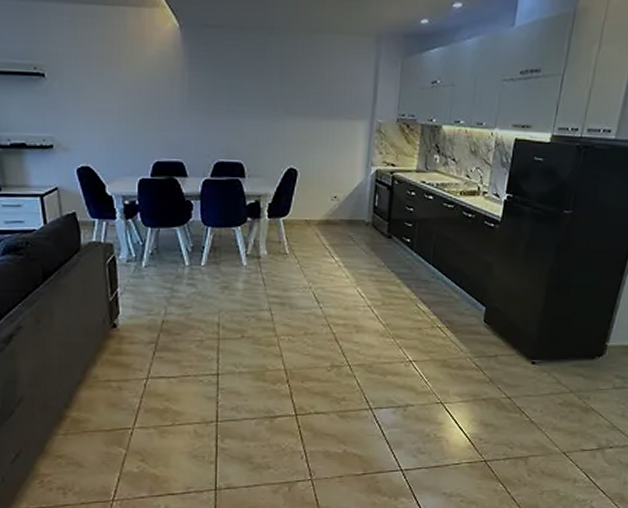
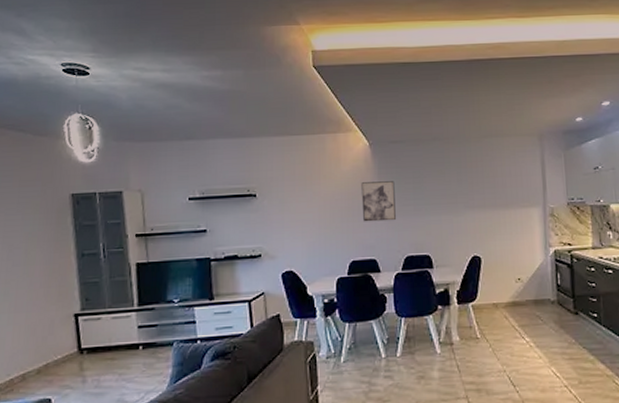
wall art: none [168,72,207,121] -> present [361,181,396,222]

